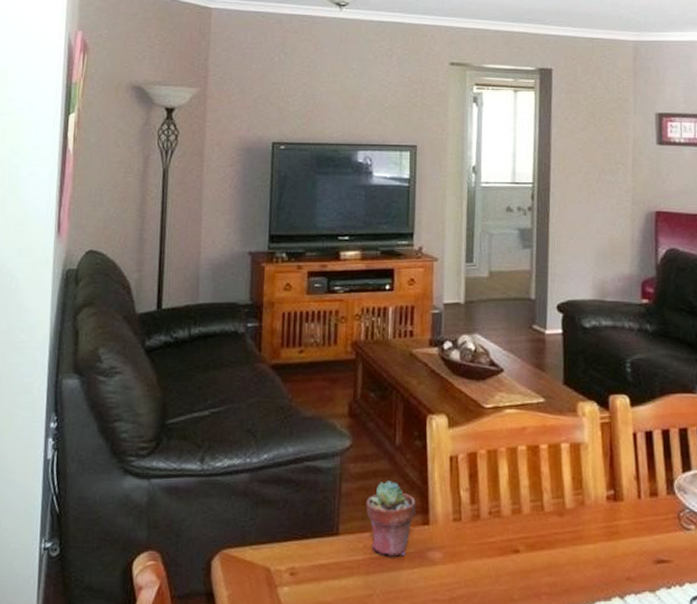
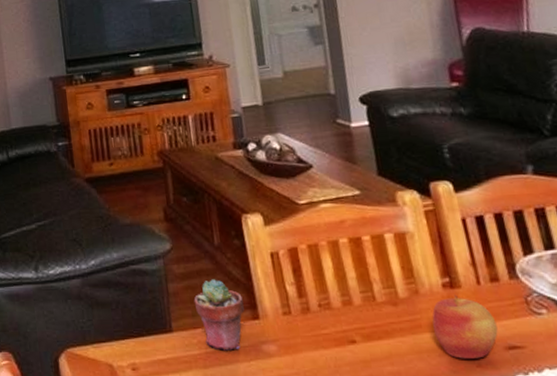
apple: none [593,507,650,572] -> present [432,294,498,359]

